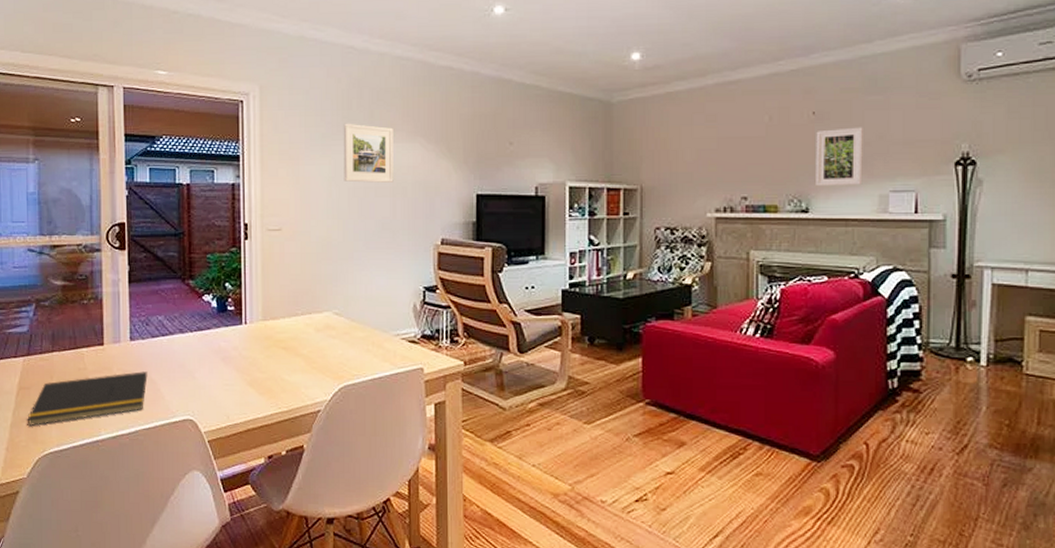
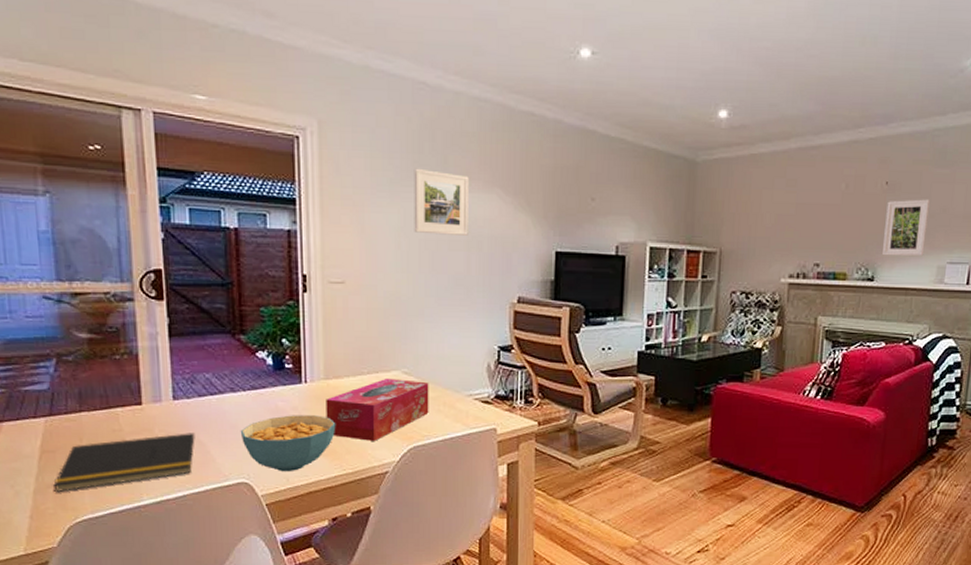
cereal bowl: none [187,355,273,410] -> present [240,415,336,472]
tissue box: none [263,318,358,380] -> present [326,378,429,441]

